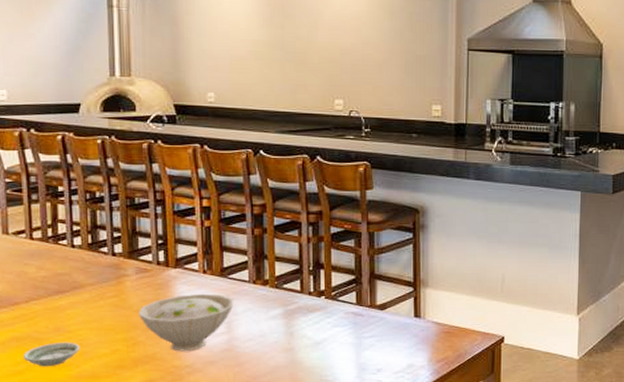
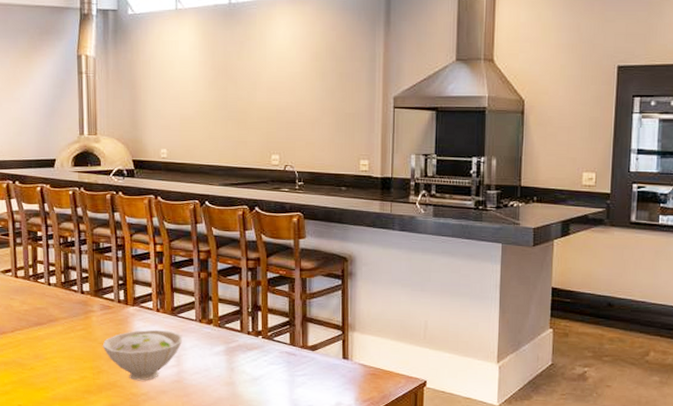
saucer: present [22,342,80,367] -> none [9,367,55,389]

